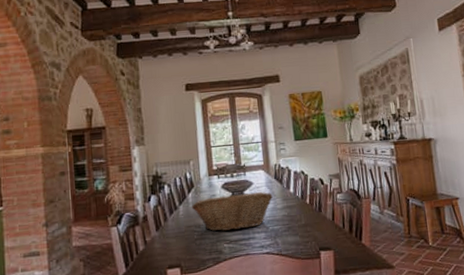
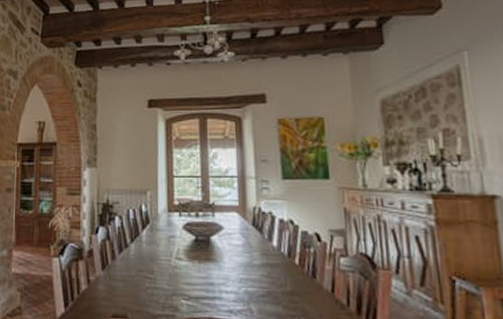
fruit basket: present [191,191,273,231] -> none [144,238,249,285]

